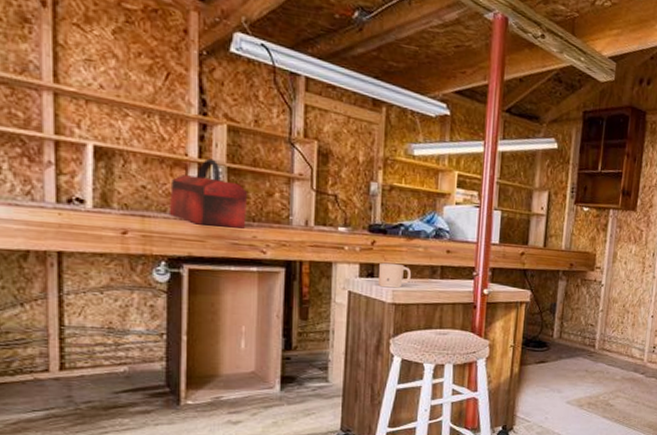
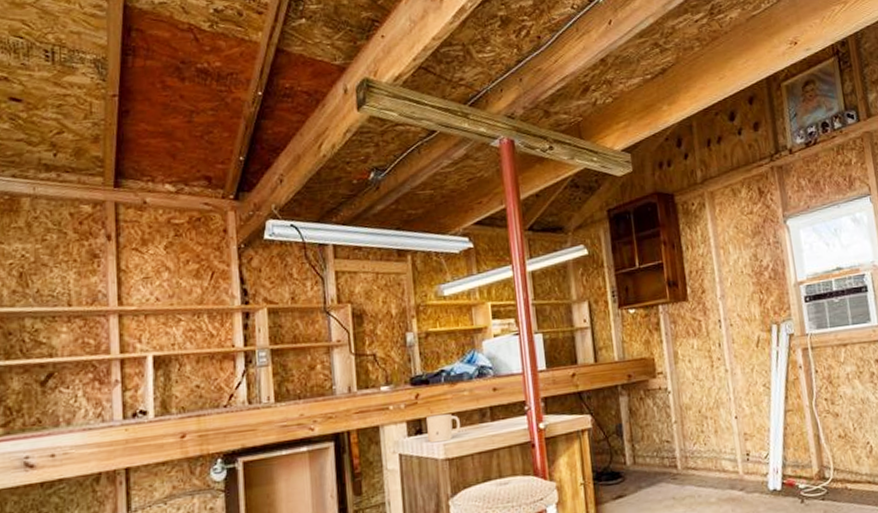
toolbox: present [168,158,249,230] -> none [221,344,293,415]

